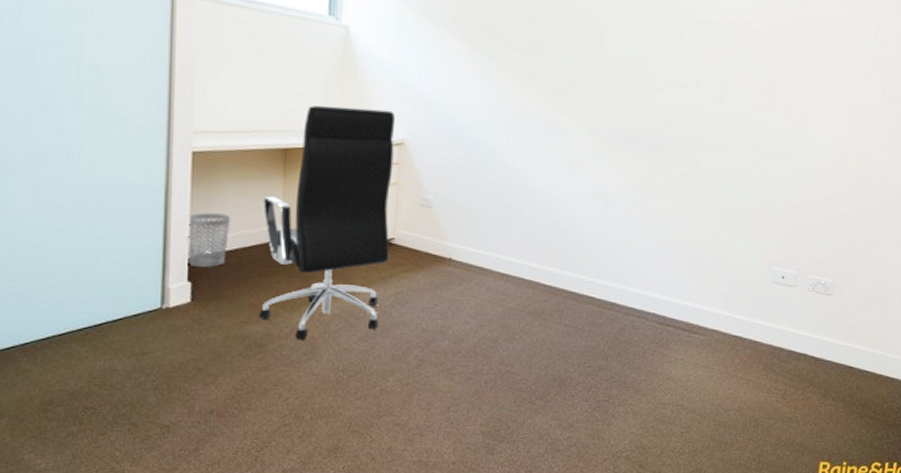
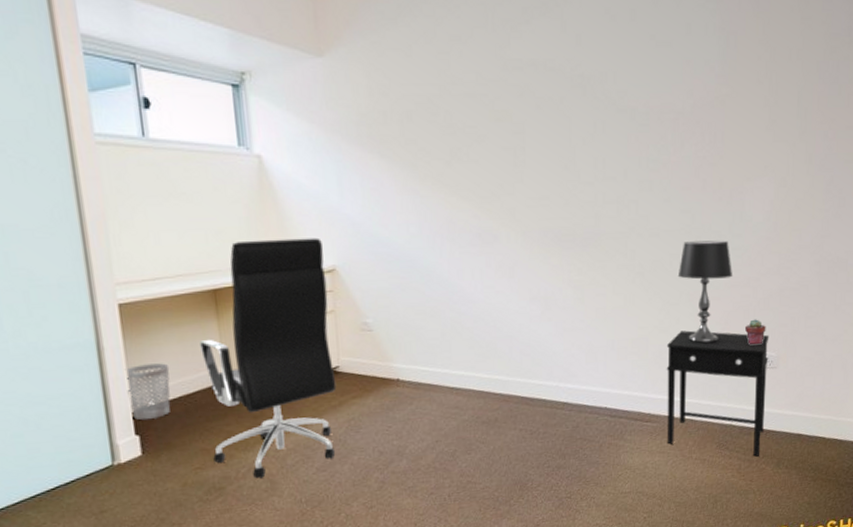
side table: none [712,245,828,384] -> present [666,330,769,457]
table lamp: none [739,157,796,262] -> present [677,240,733,344]
potted succulent: none [802,242,825,269] -> present [744,319,766,345]

